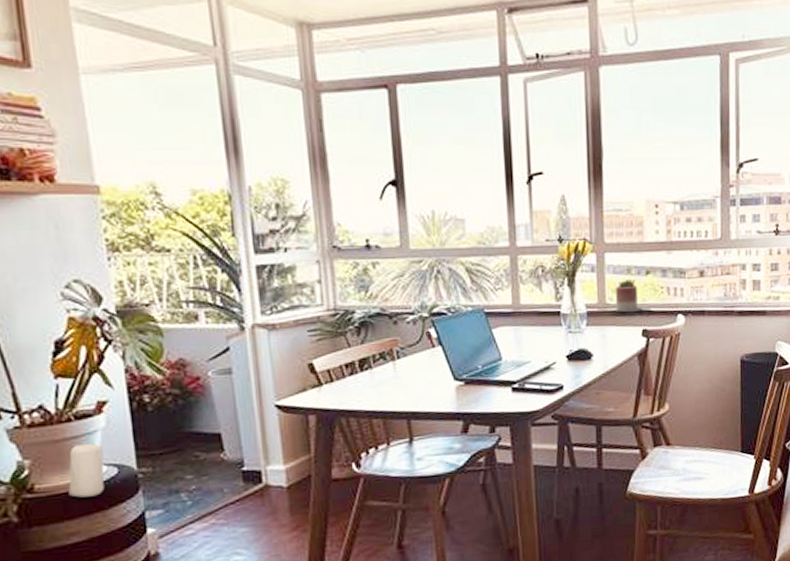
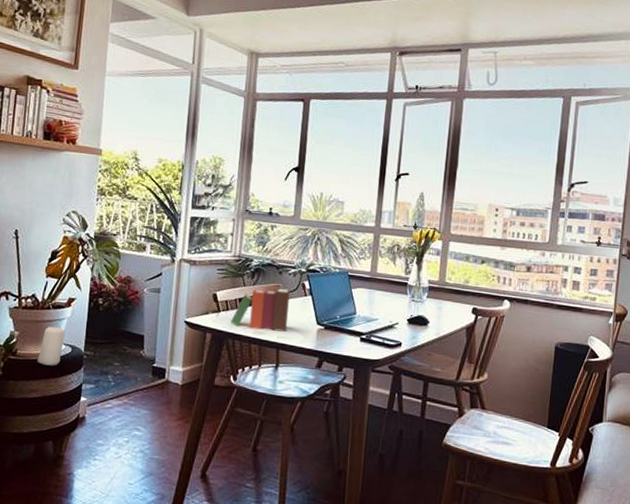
books: none [339,342,416,400] -> present [231,288,290,332]
succulent planter: present [614,279,642,312] -> none [451,265,474,292]

